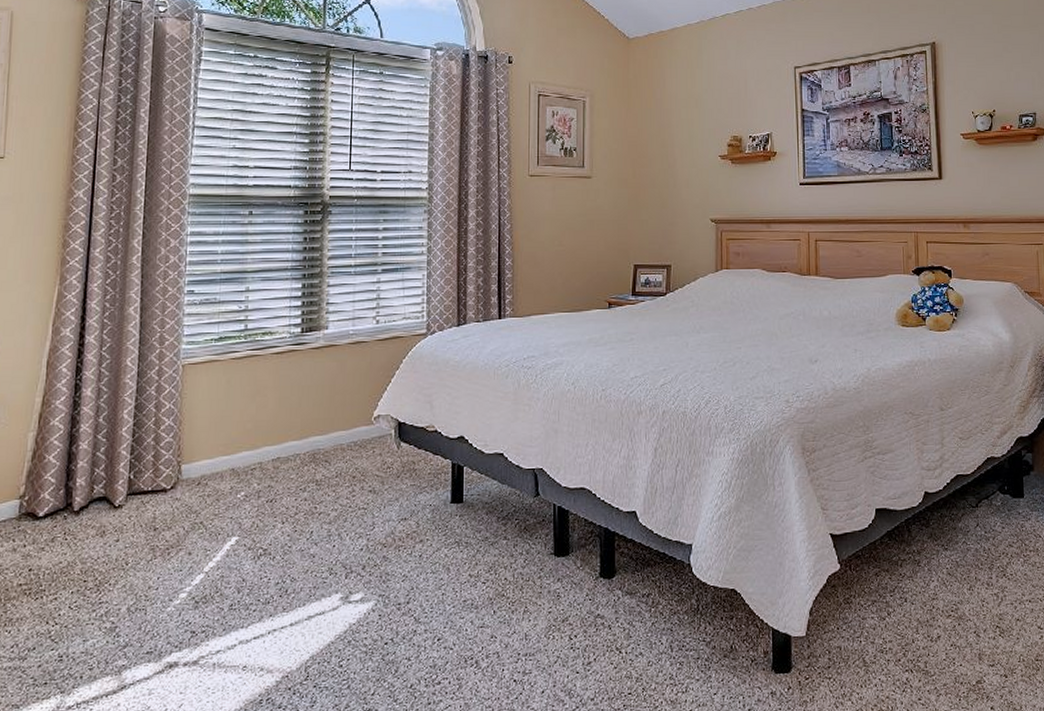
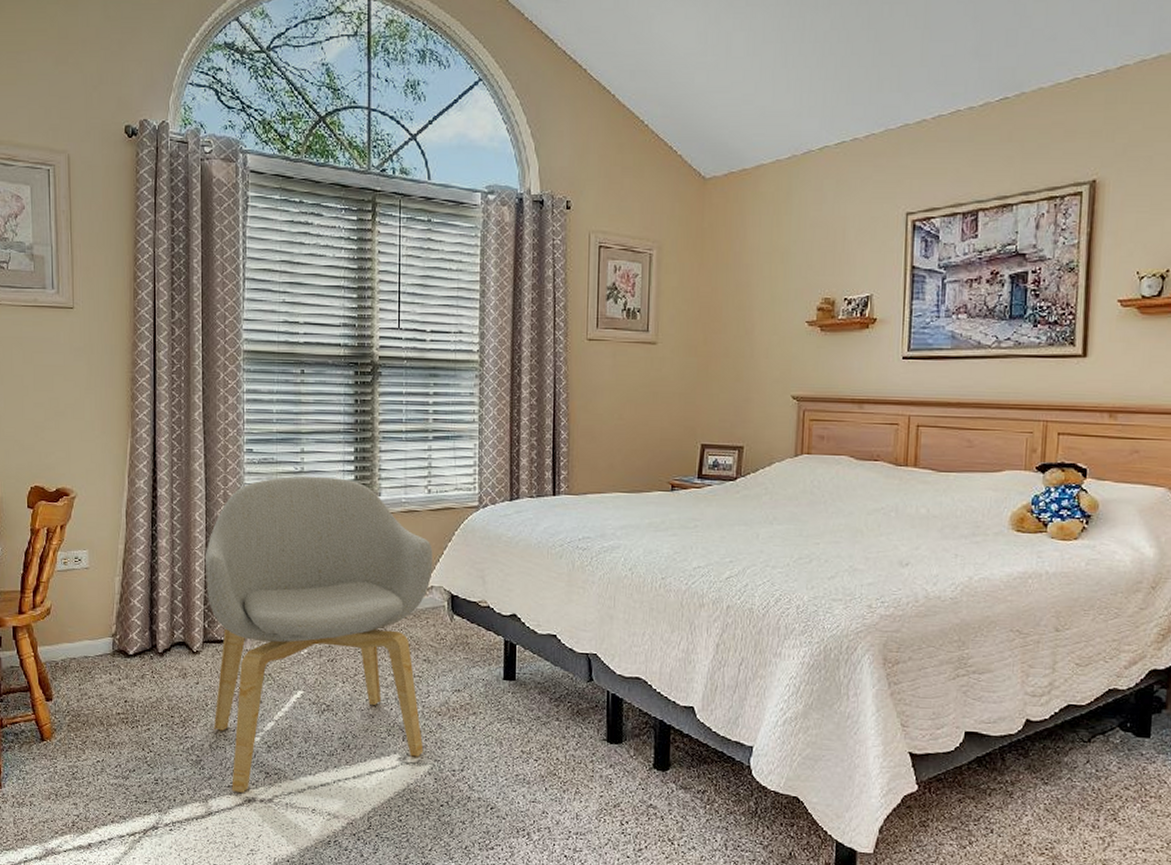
armchair: none [133,313,380,658] -> present [204,476,433,793]

